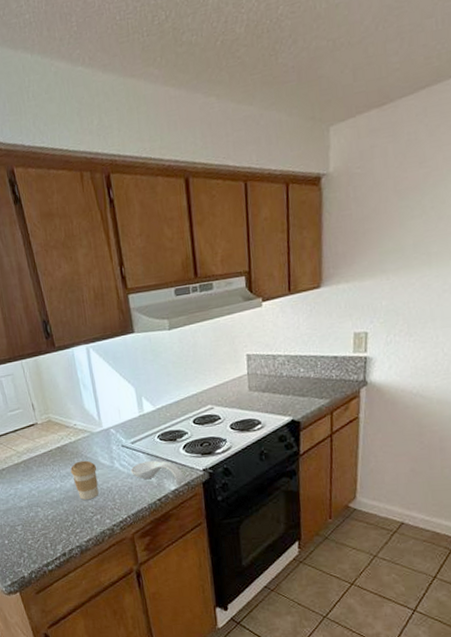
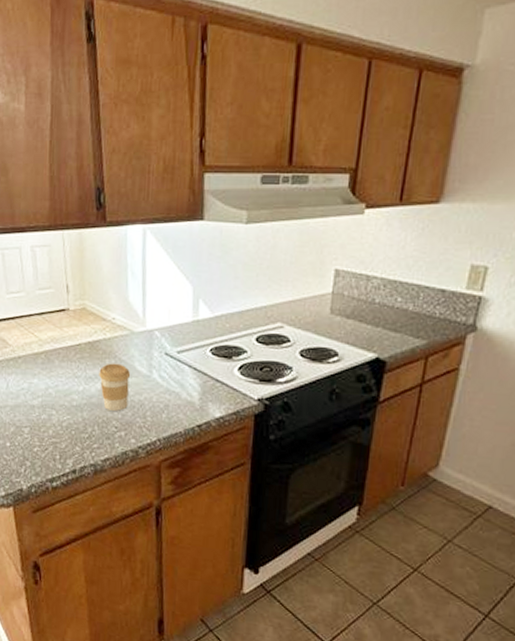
spoon rest: present [130,461,186,486] -> none [170,377,235,413]

